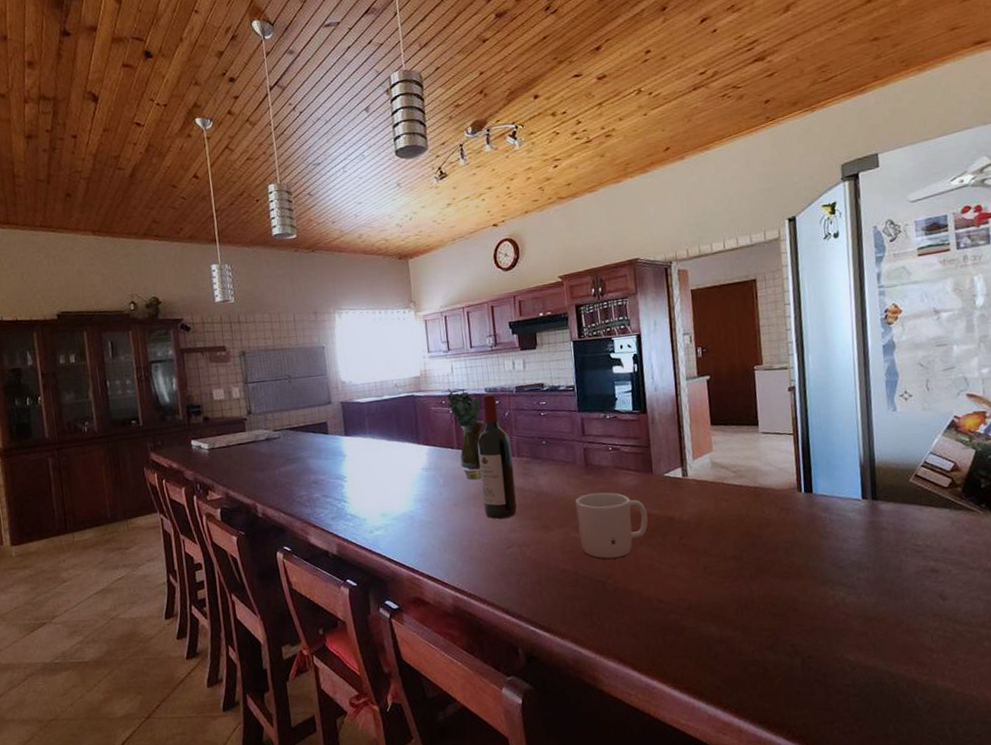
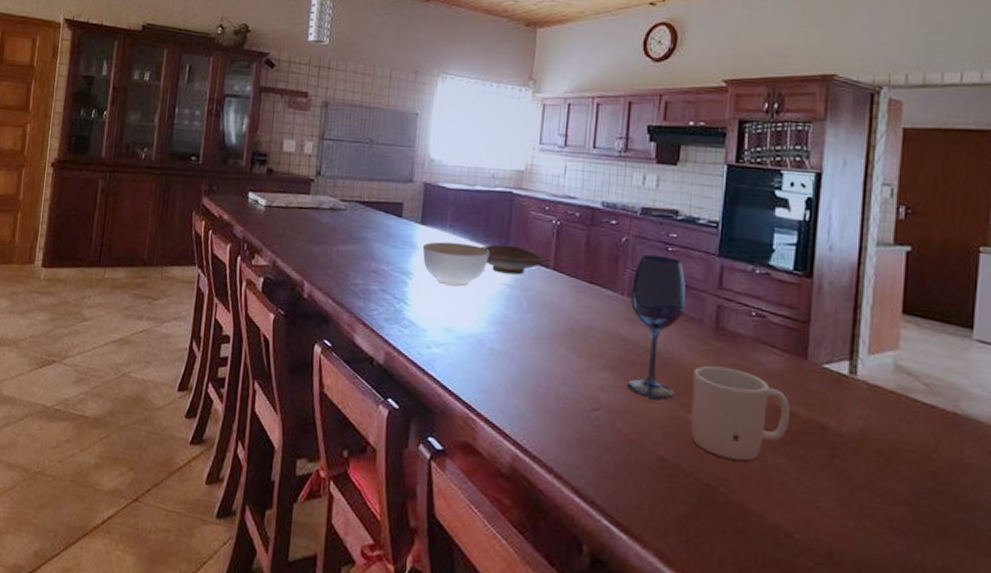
bowl: none [350,443,405,481] -> present [422,241,489,287]
decorative bowl: none [398,437,450,461] -> present [482,244,545,275]
vase: present [447,388,484,480] -> none [551,192,592,315]
wine bottle: present [477,394,517,519] -> none [572,210,622,372]
wineglass: none [519,420,564,529] -> present [627,254,687,400]

